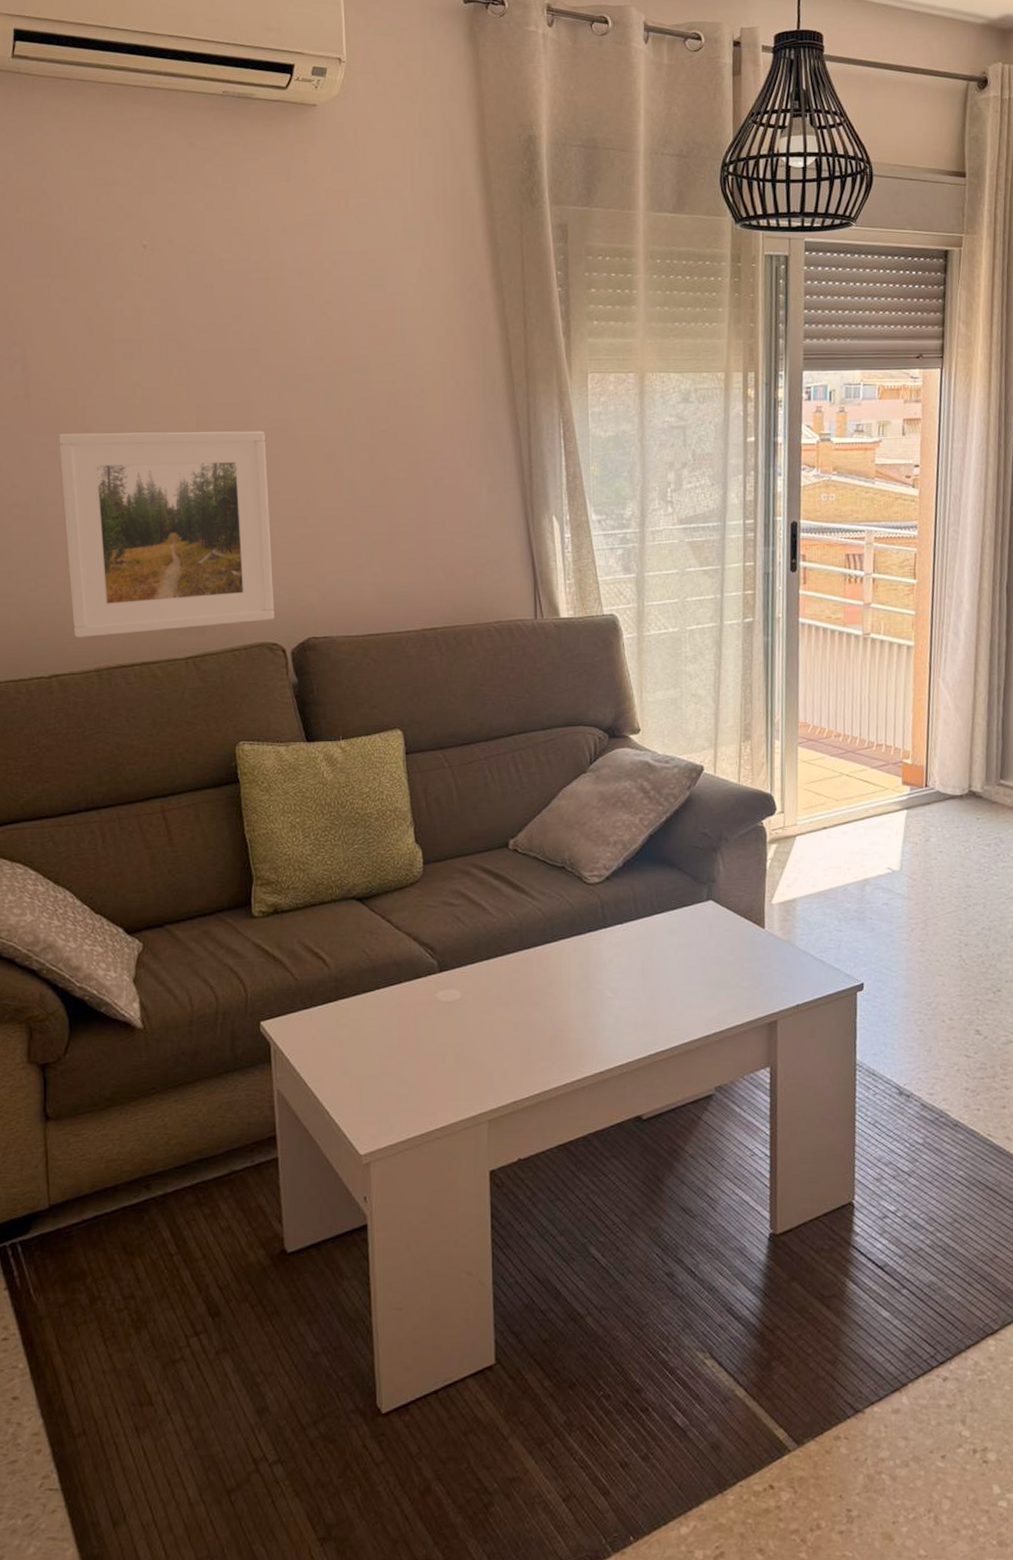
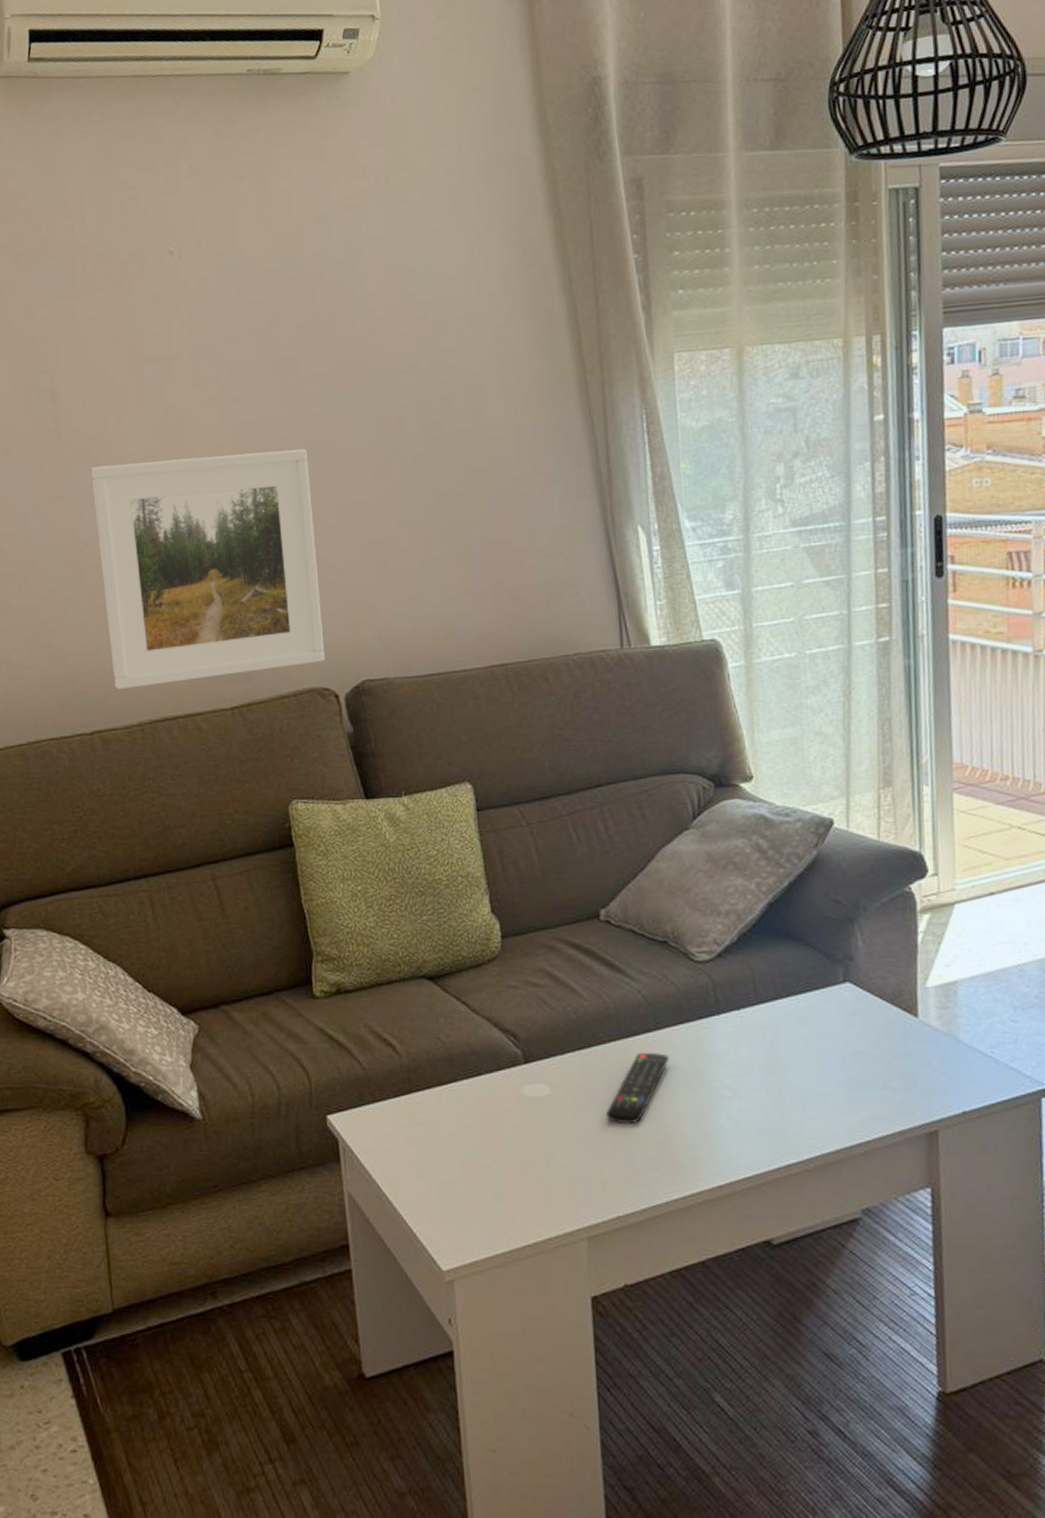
remote control: none [508,960,563,1022] -> present [606,1052,669,1124]

